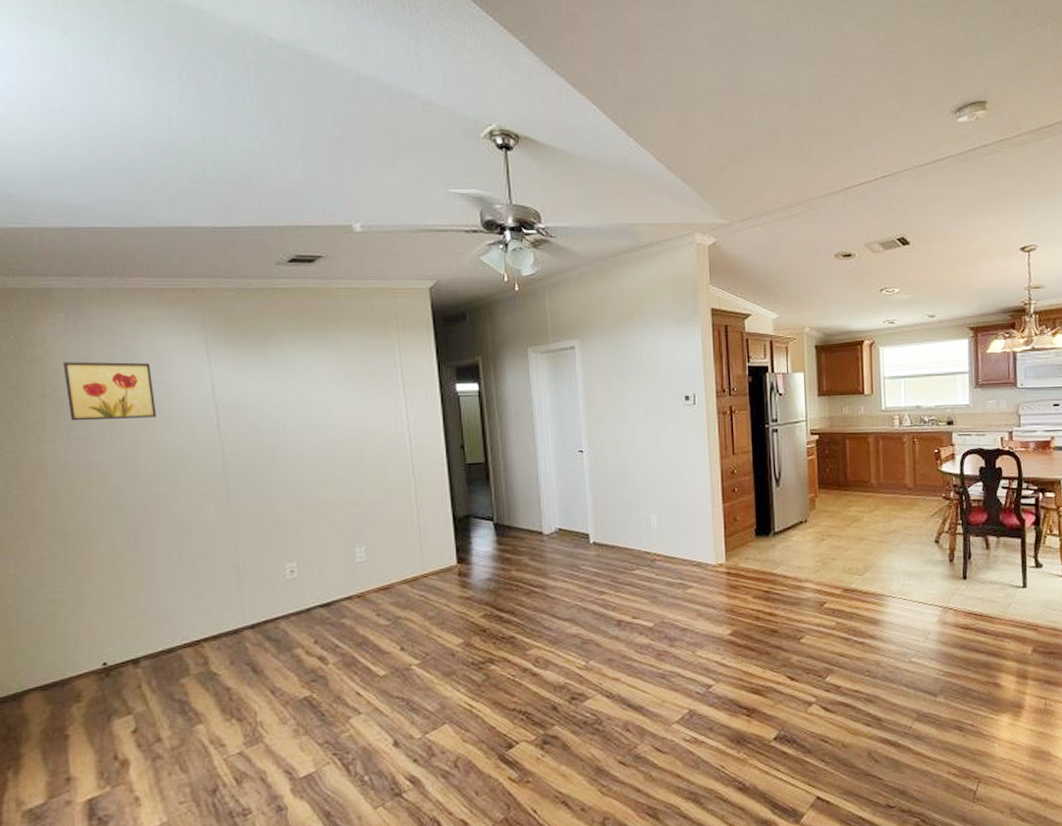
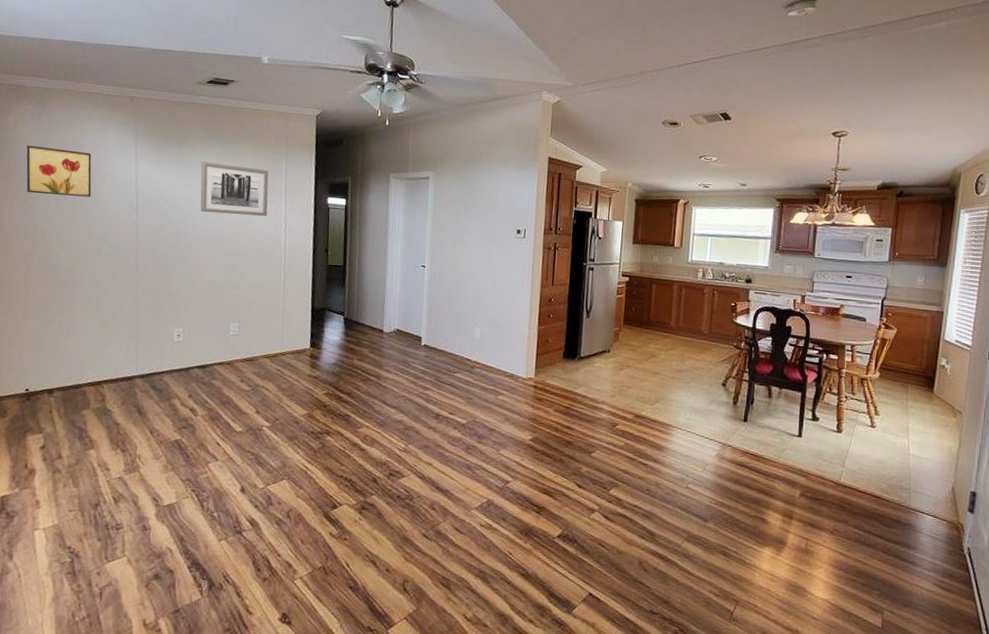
wall art: none [293,357,384,419] -> present [200,161,269,216]

